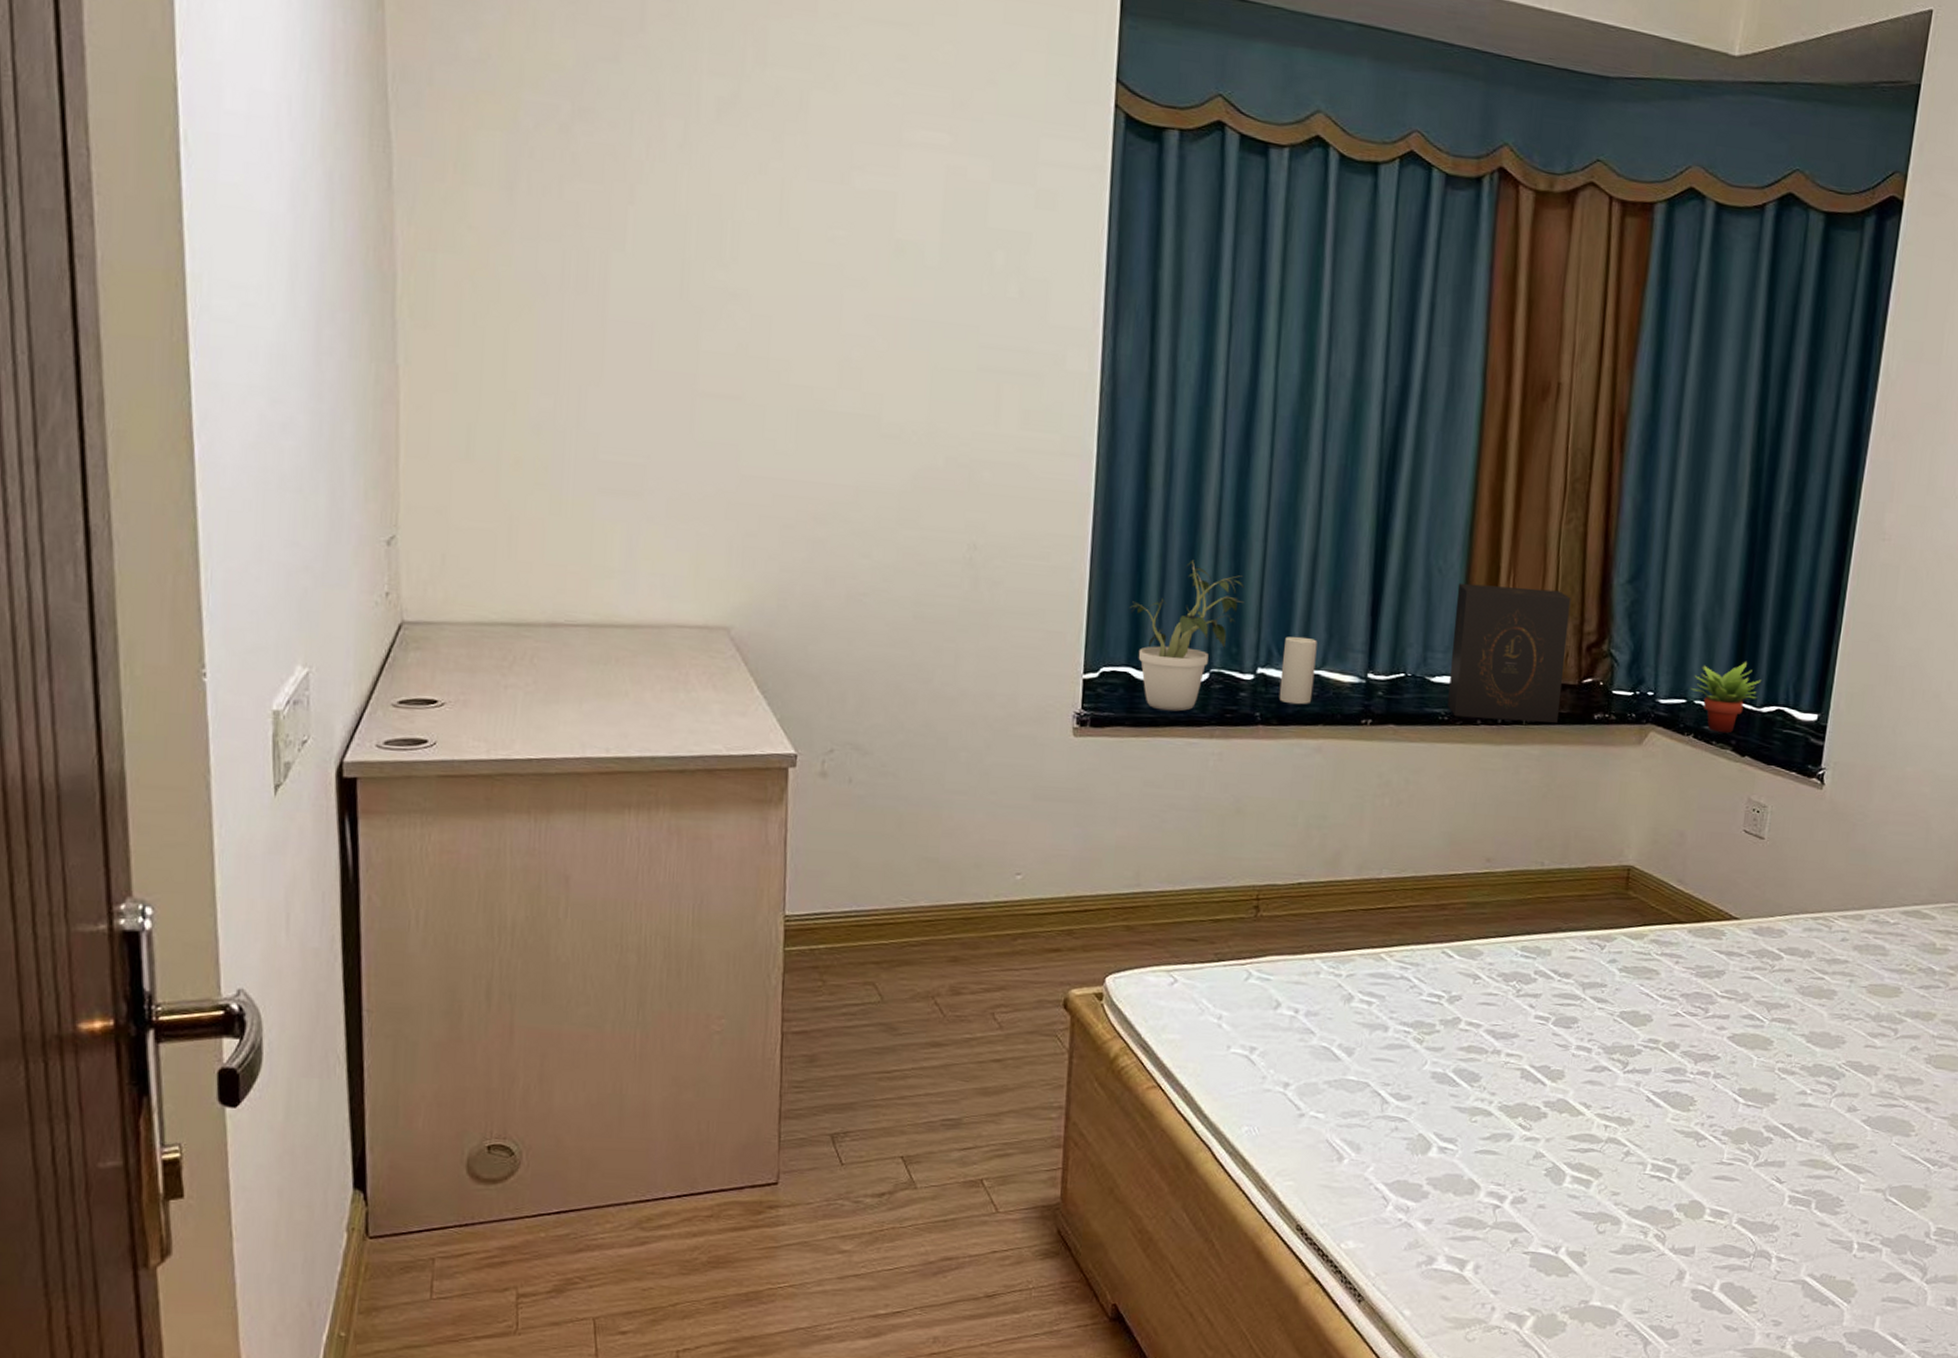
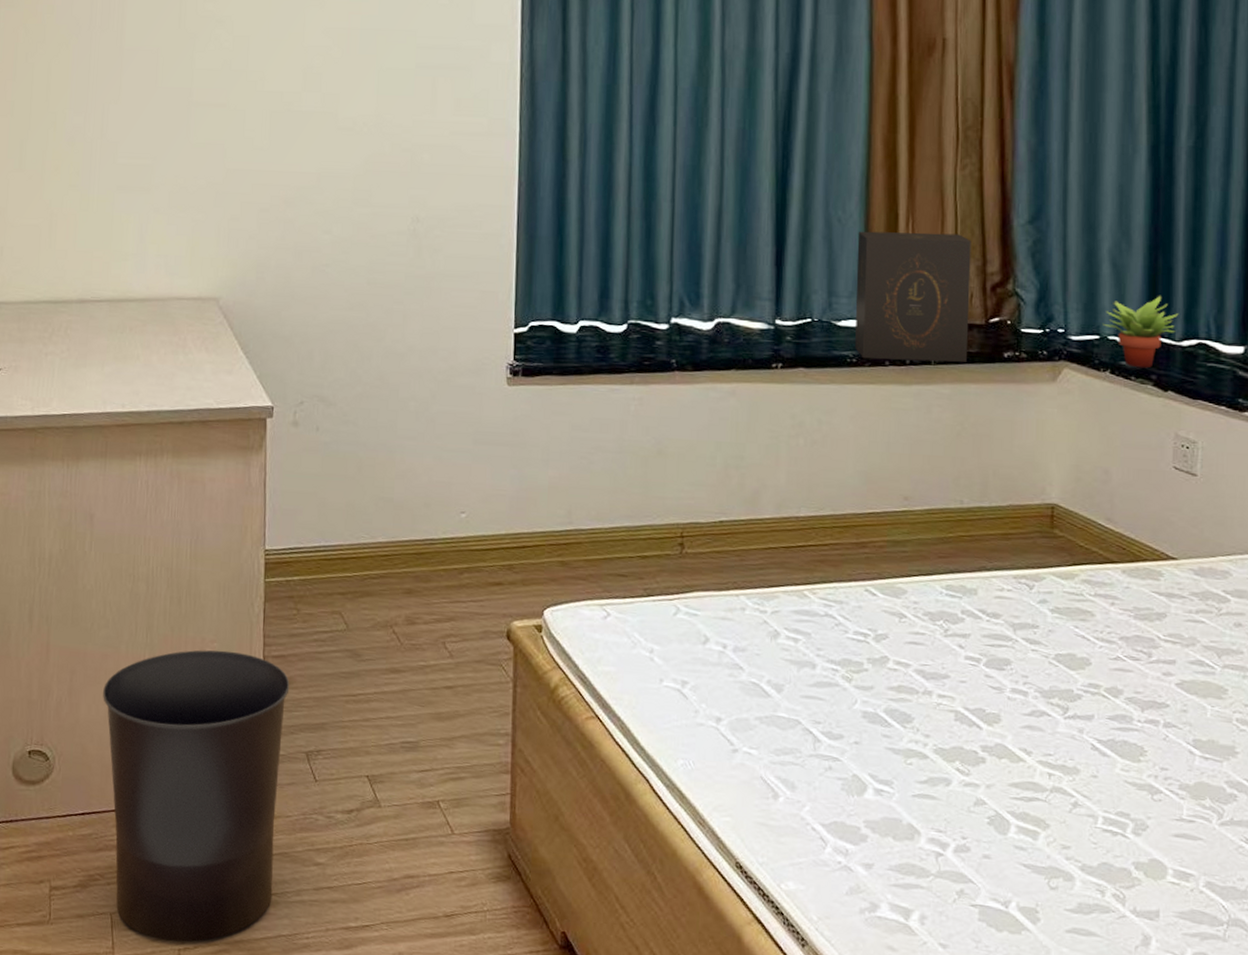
waste bin: none [582,1027,813,1343] -> present [103,650,290,942]
potted plant: present [1129,559,1245,712] -> none [552,221,657,361]
candle: present [1278,636,1318,705] -> none [692,287,726,351]

